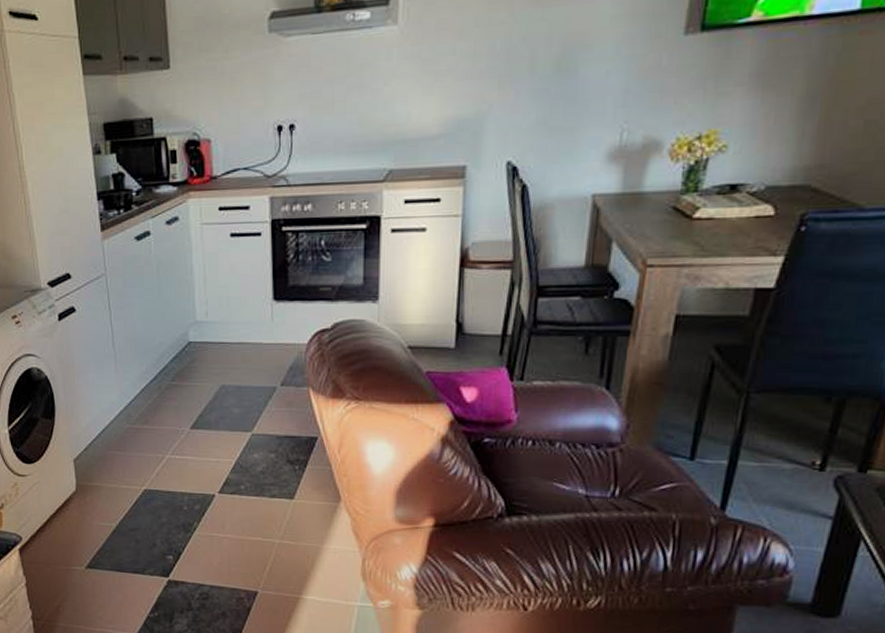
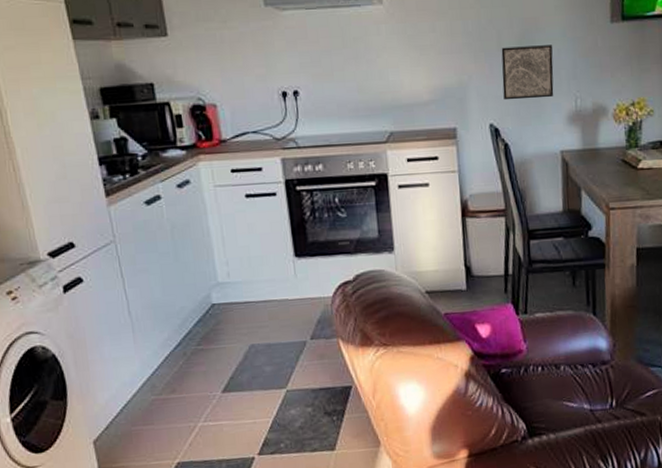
wall art: none [528,65,601,134] -> present [501,45,554,100]

